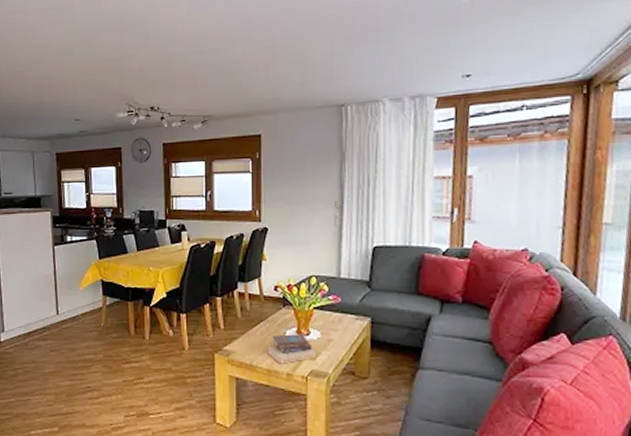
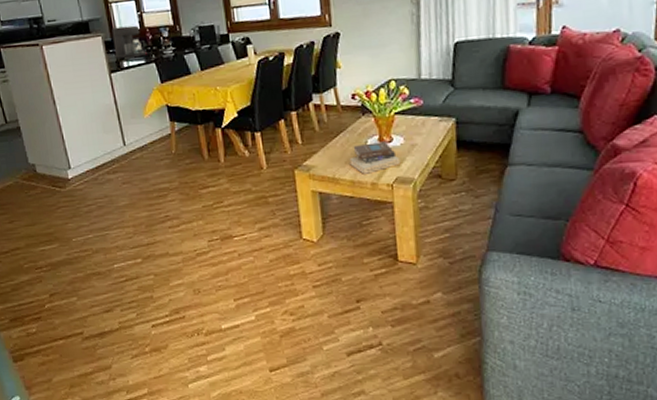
coffee maker: none [60,204,90,234] -> present [112,25,147,60]

